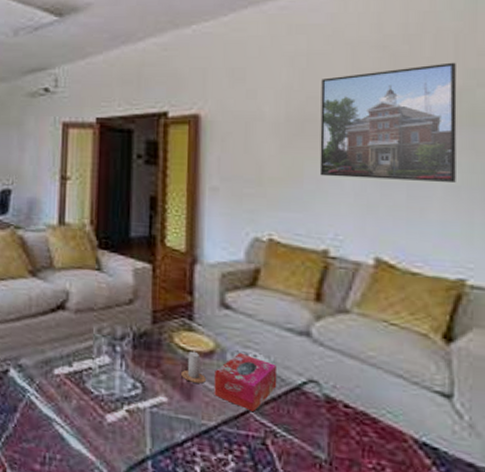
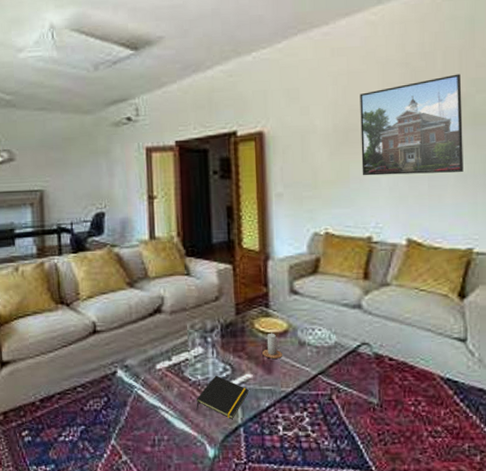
notepad: none [97,392,162,448] -> present [196,375,249,419]
tissue box: present [214,352,278,412] -> none [289,329,338,375]

